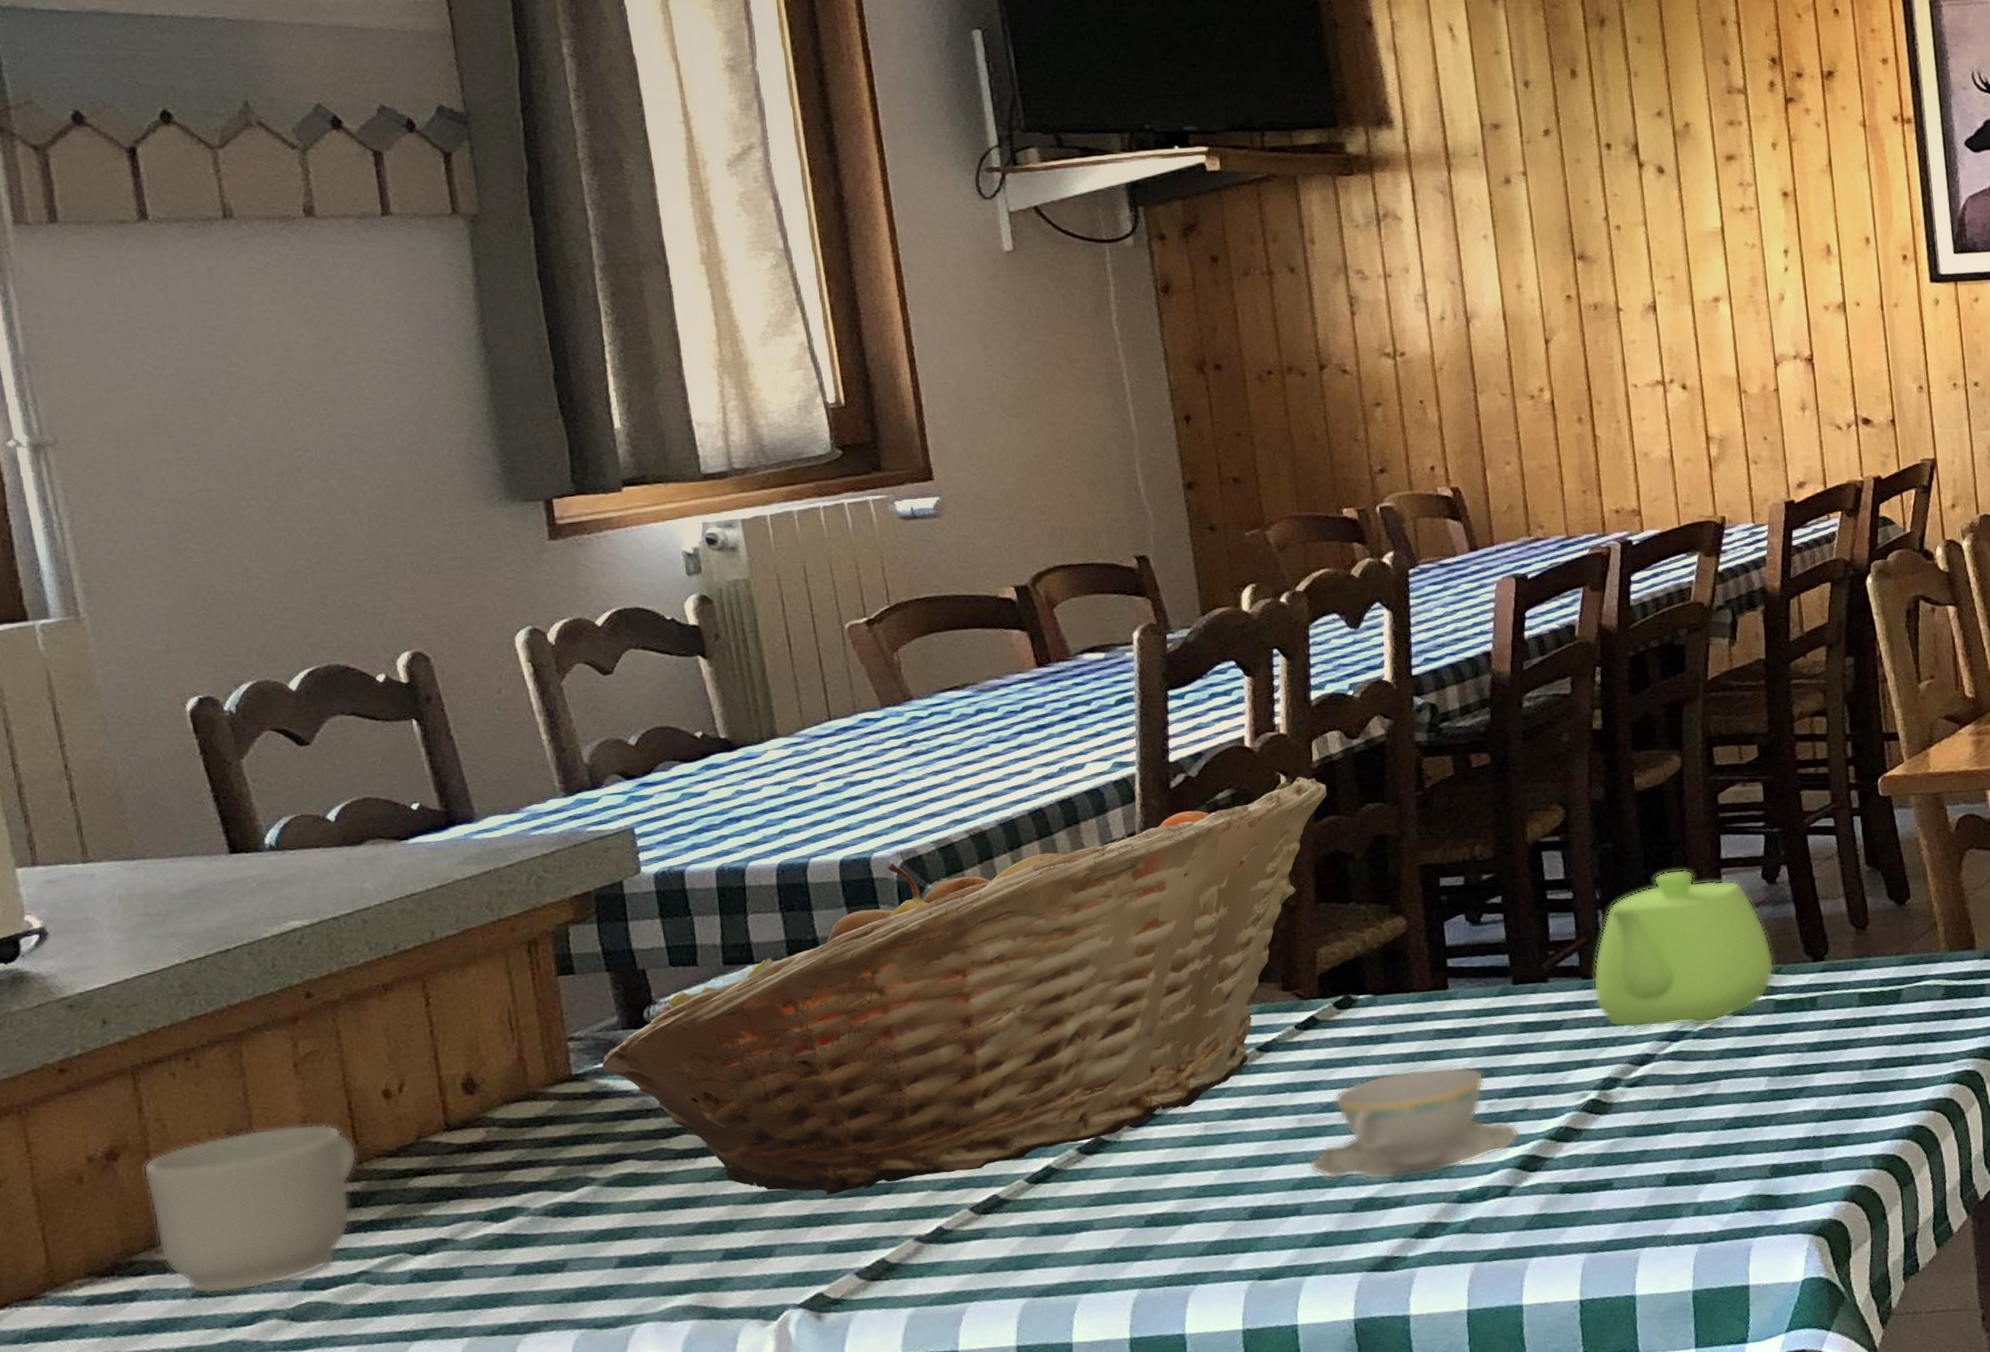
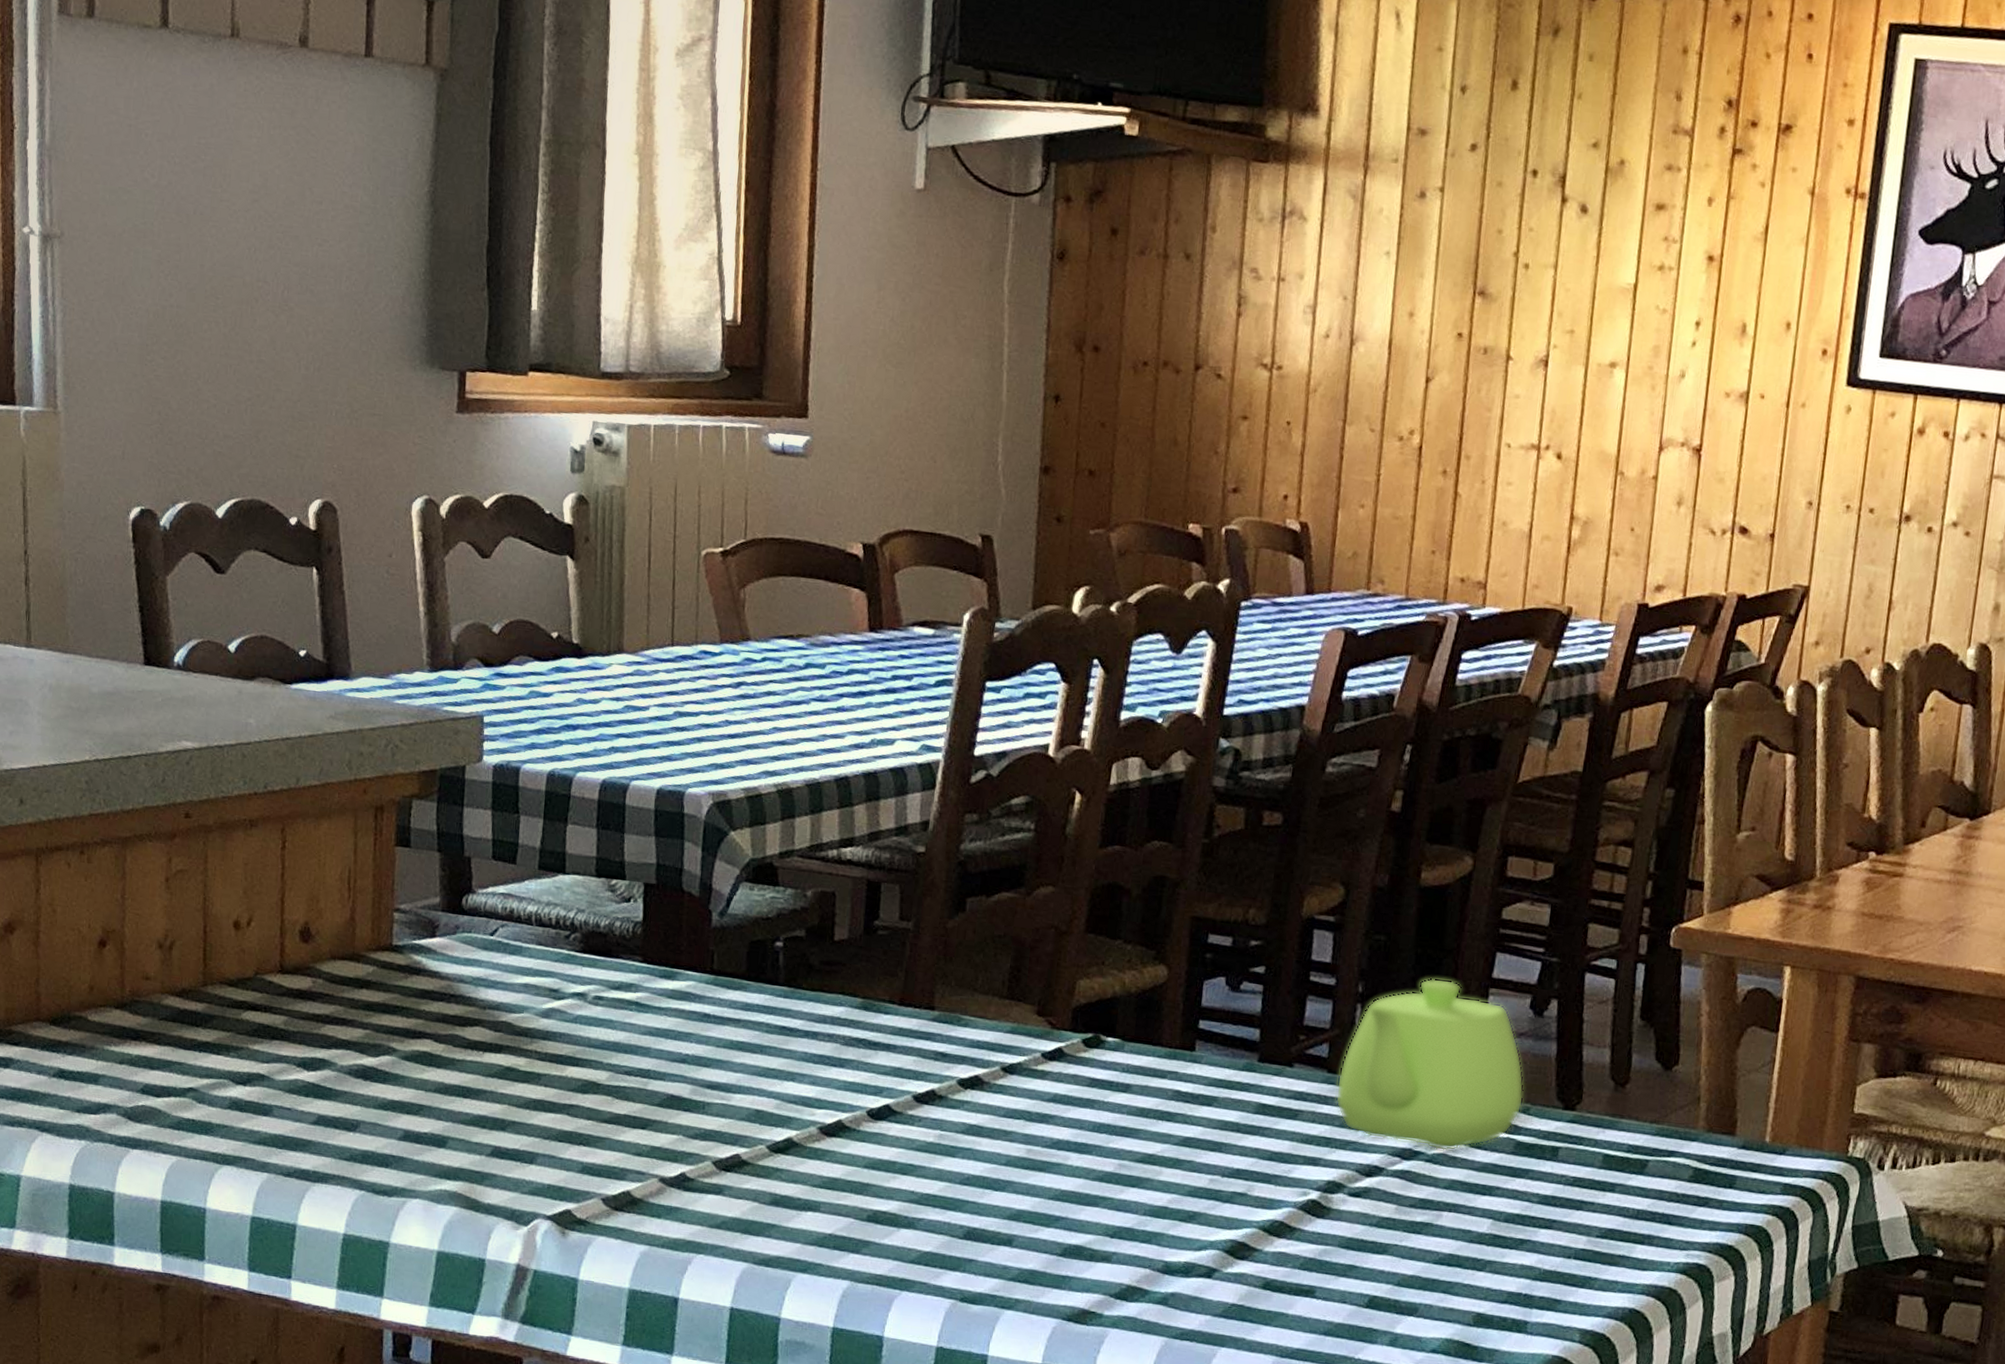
mug: present [143,1124,358,1294] -> none [32,932,204,1082]
fruit basket: present [601,776,1327,1196] -> none [418,797,1118,1126]
teacup: present [1308,1066,1519,1180] -> none [1028,1124,1235,1238]

